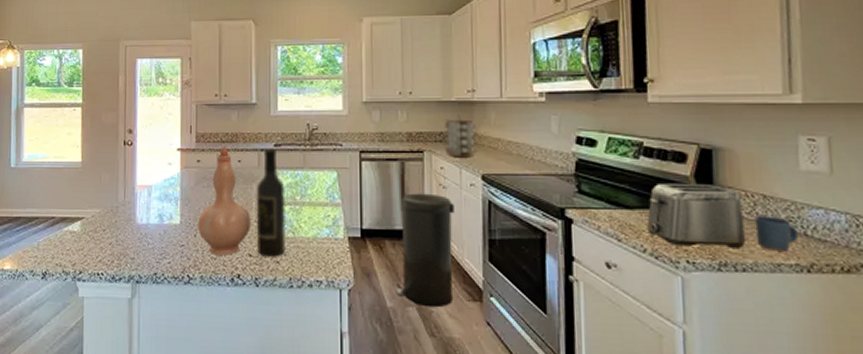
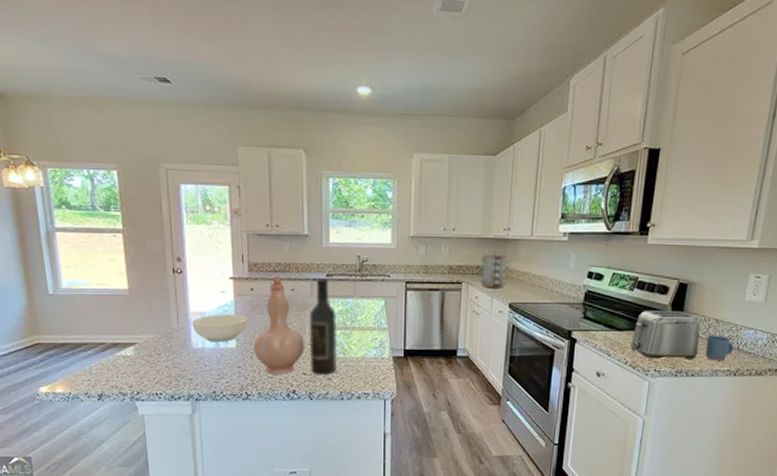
bowl: none [137,187,194,218] -> present [191,314,248,342]
pedal bin: present [396,193,455,308] -> none [431,319,484,411]

